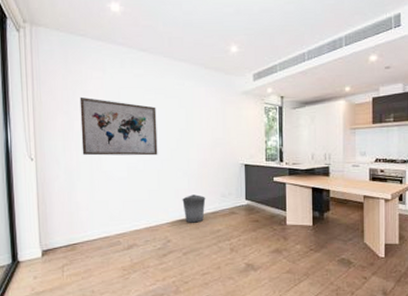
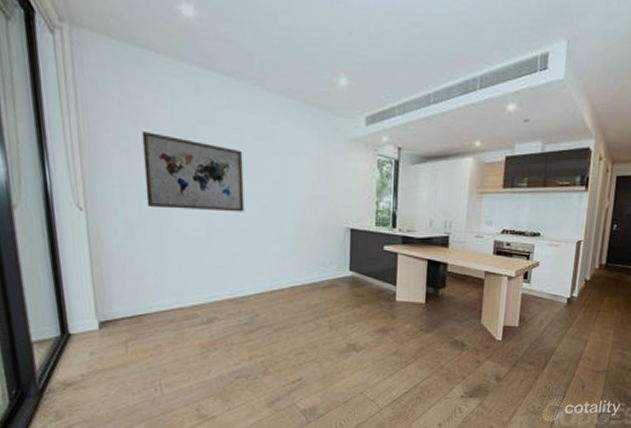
trash can: present [182,194,206,223] -> none [274,262,302,295]

